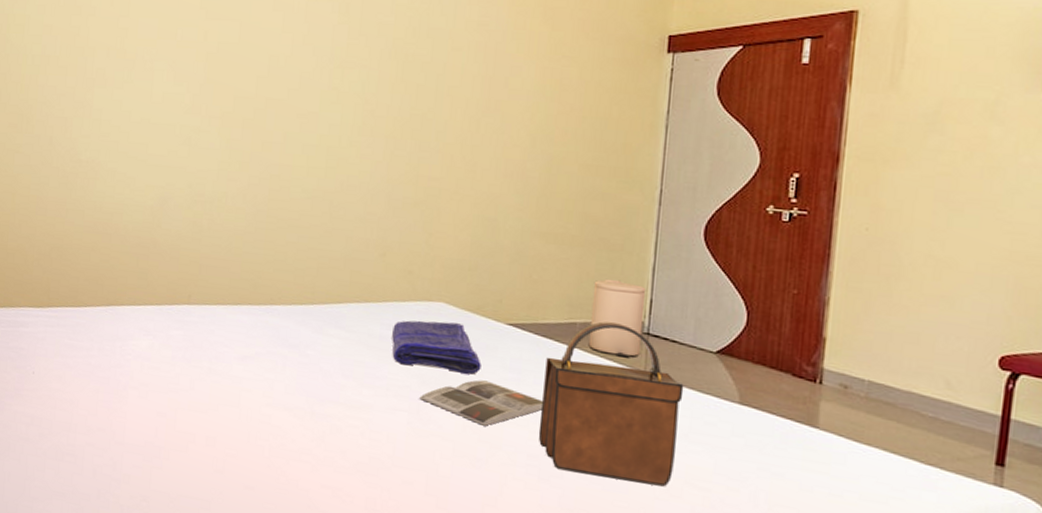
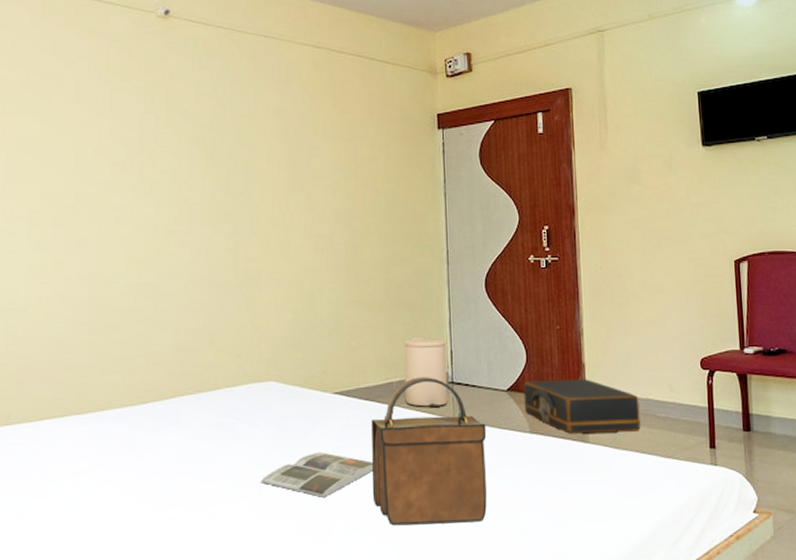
towel: present [392,320,481,375] -> none [228,400,315,451]
suitcase: none [736,346,898,427] -> present [523,379,641,434]

